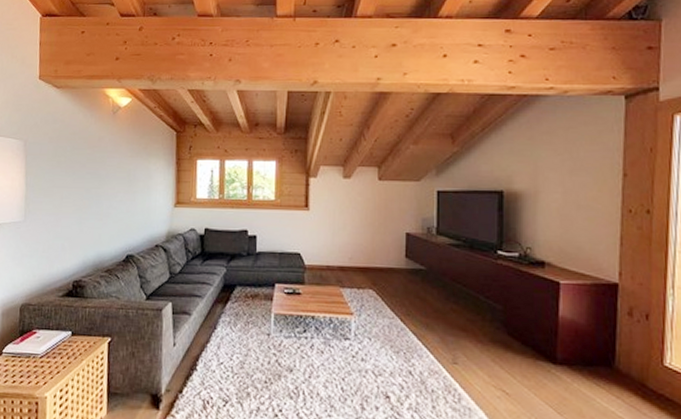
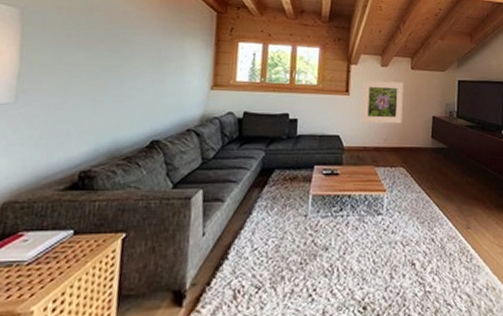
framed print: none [322,194,370,242] -> present [361,80,404,124]

